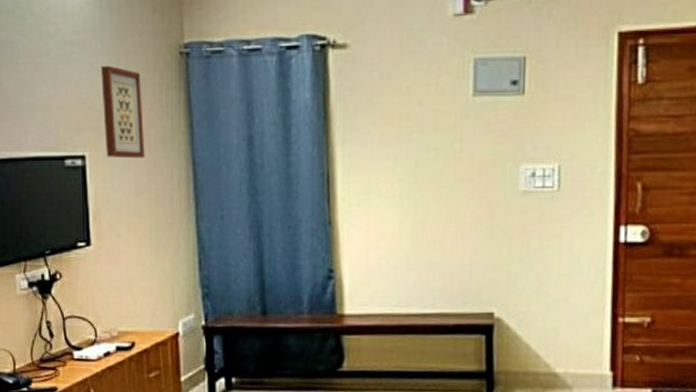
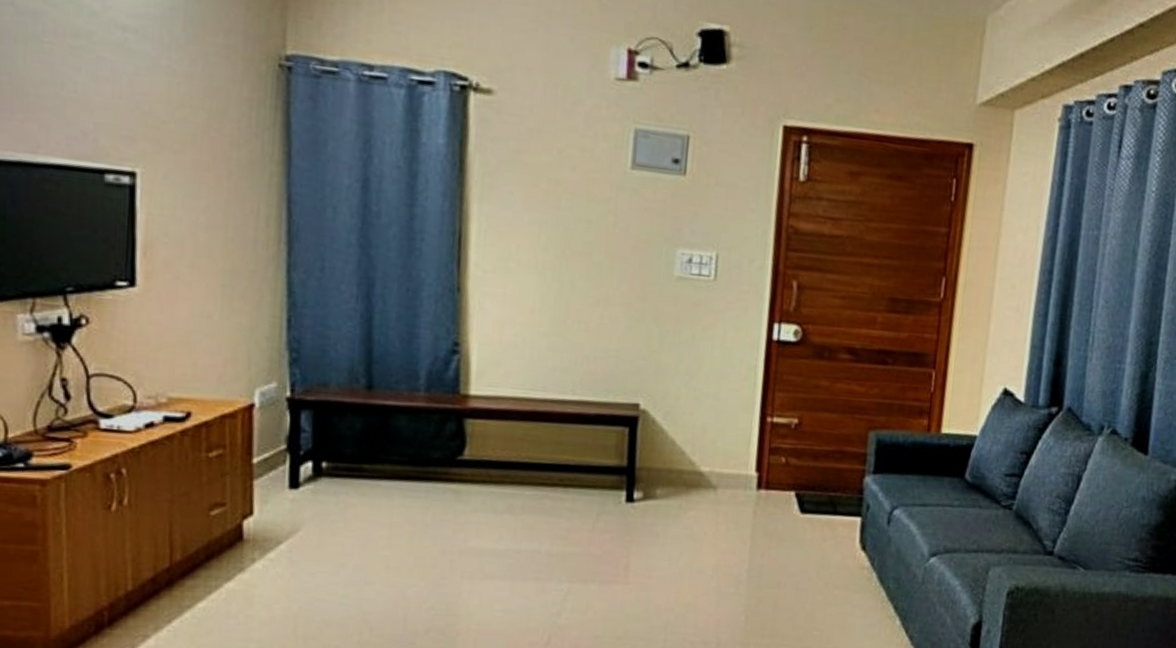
wall art: present [101,65,145,159] -> none [166,63,224,186]

